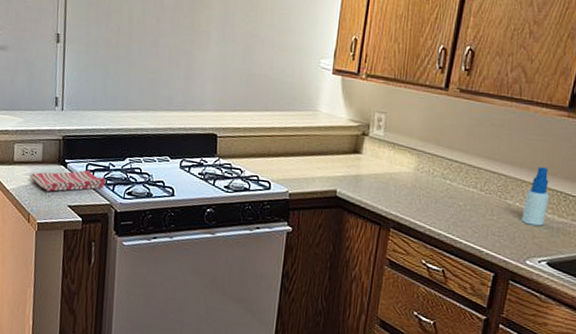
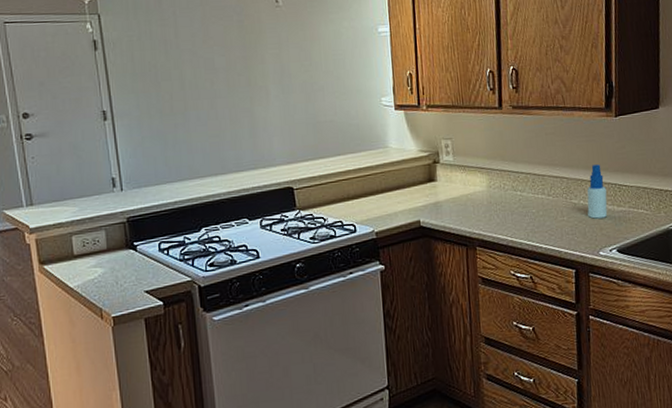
dish towel: present [29,169,106,192] -> none [94,248,184,281]

